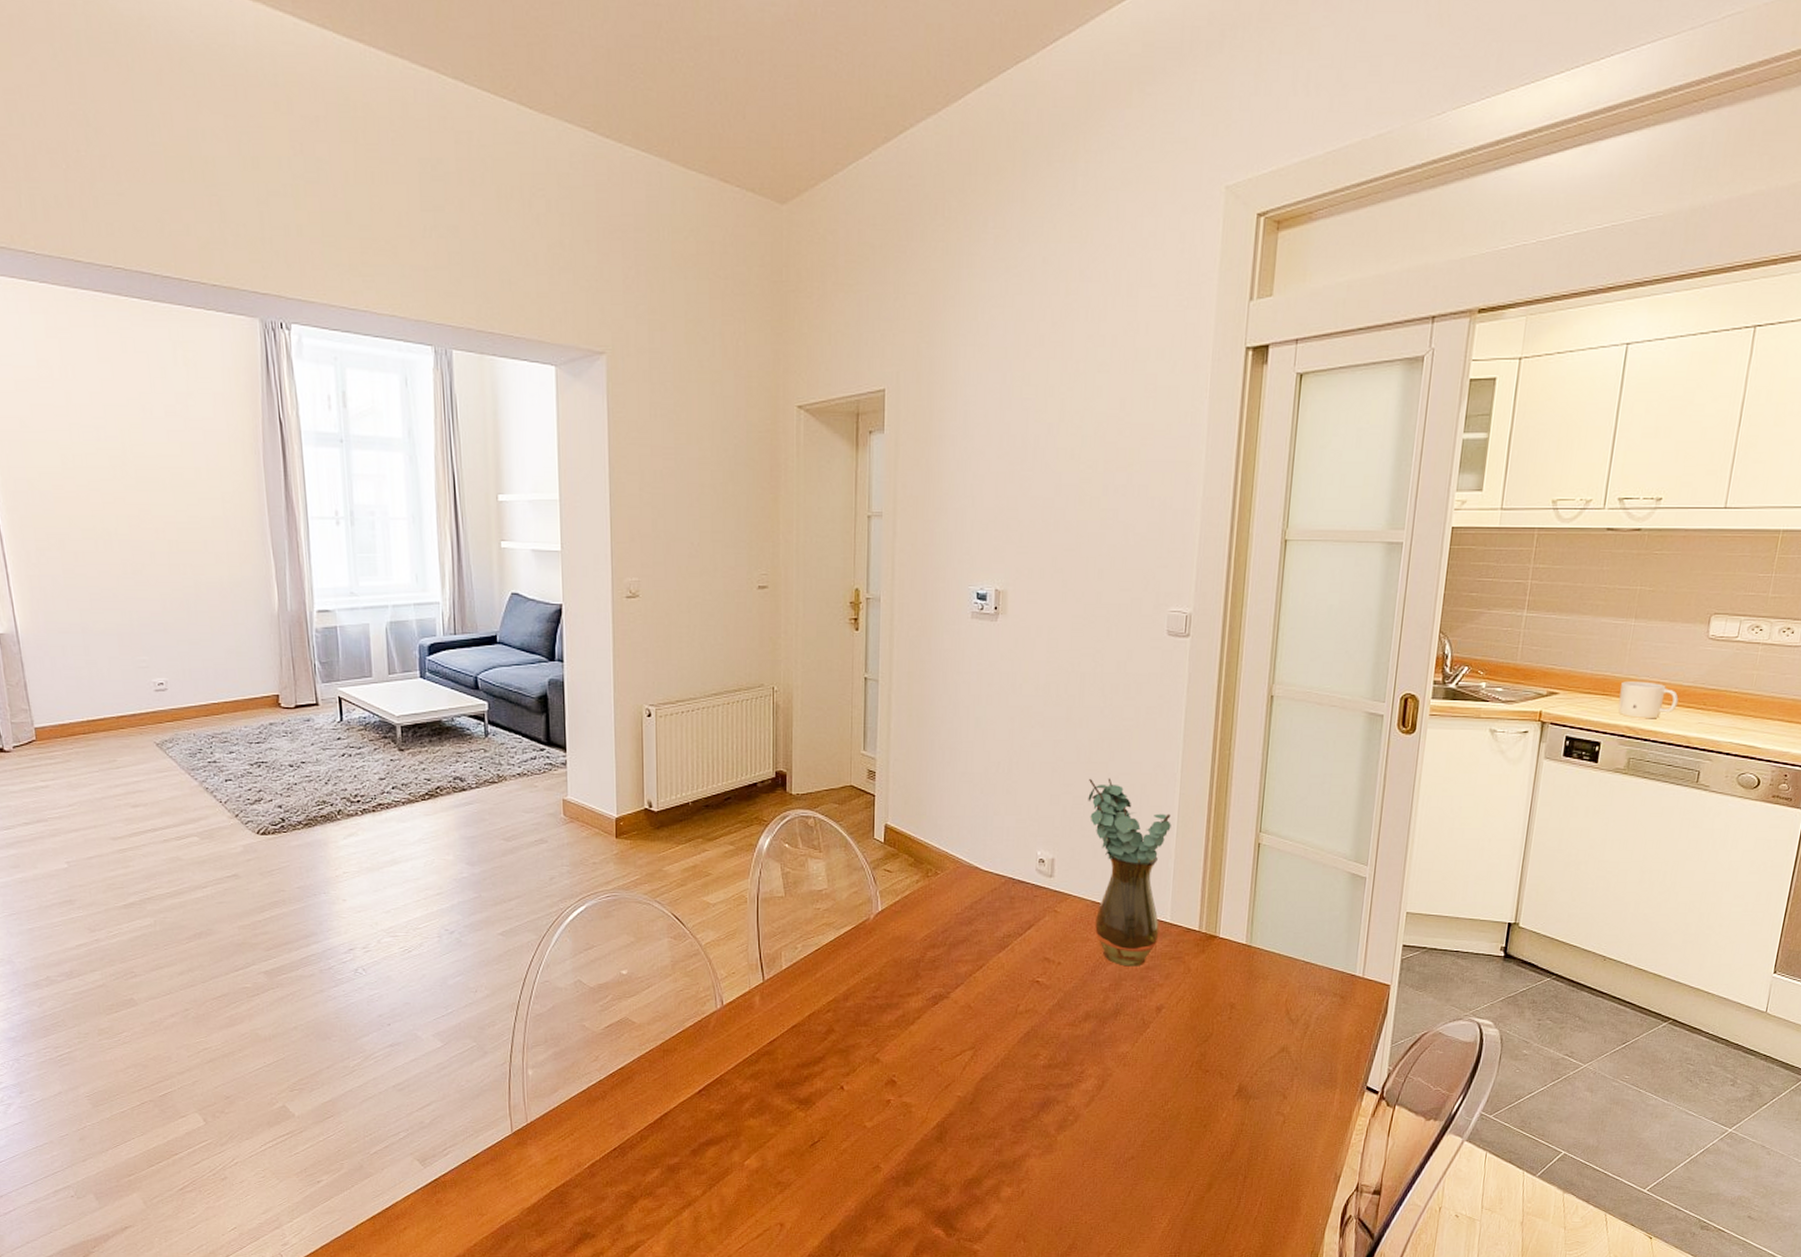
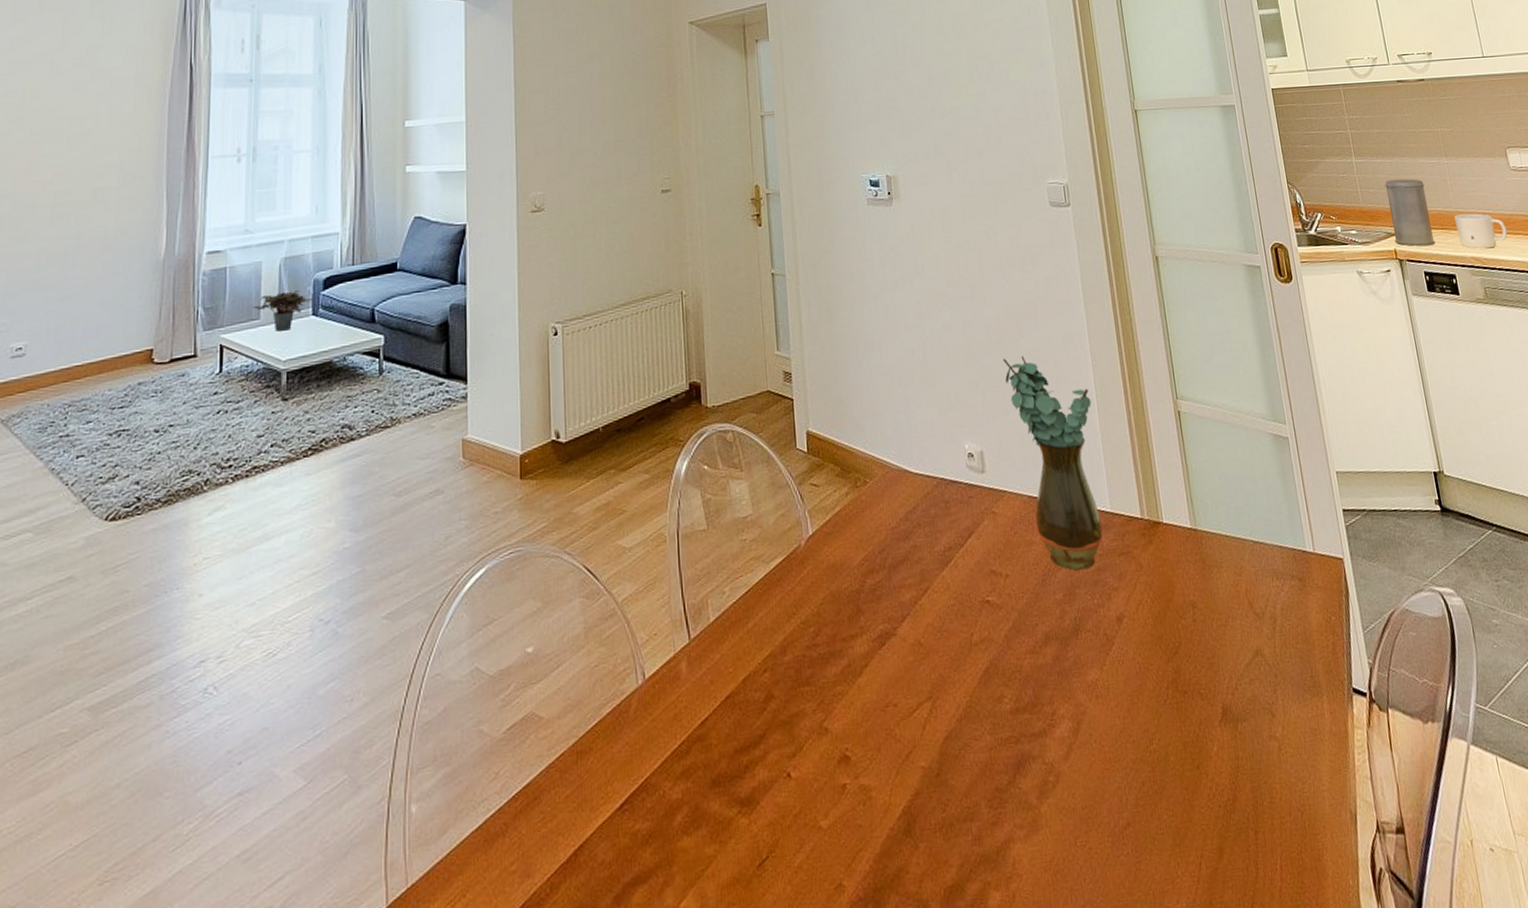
potted plant: none [365,654,421,689] -> present [253,290,315,332]
canister: none [1543,638,1599,711] -> present [1384,178,1435,246]

